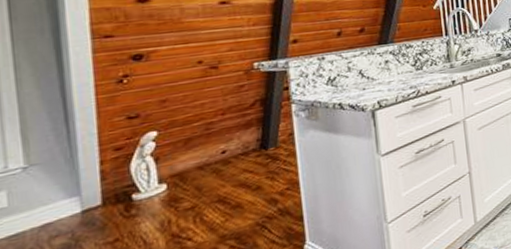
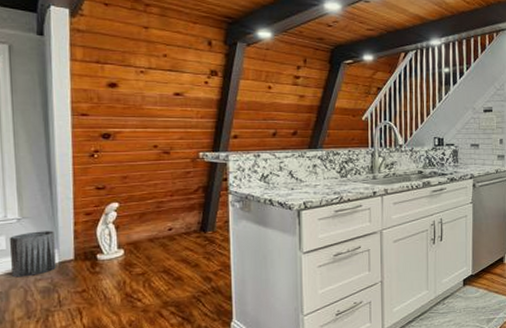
trash can: none [11,175,78,240] -> present [9,230,56,278]

